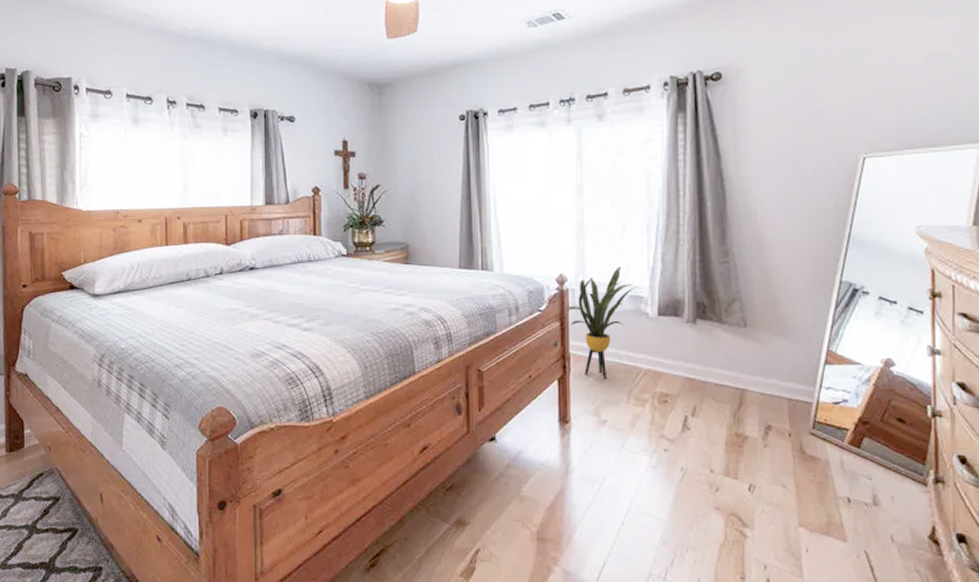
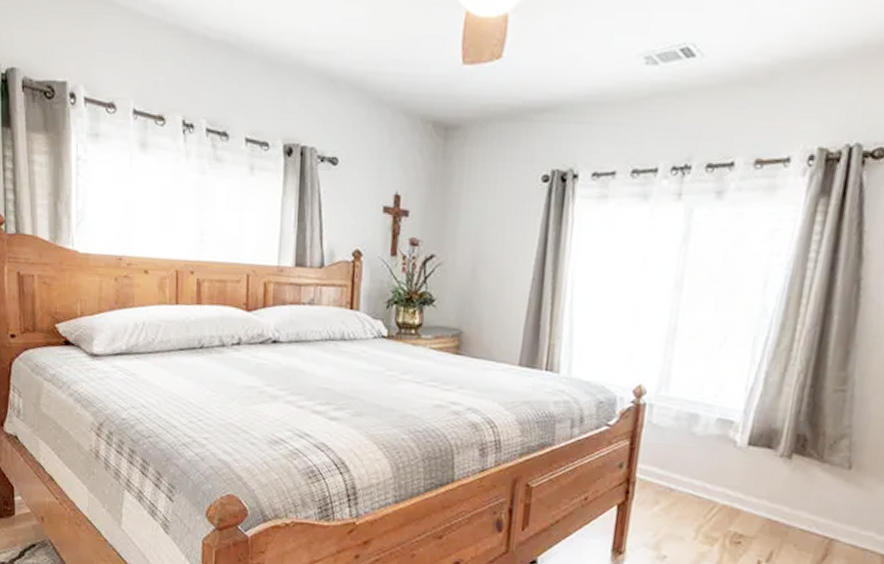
house plant: present [568,266,638,380] -> none [641,382,730,511]

